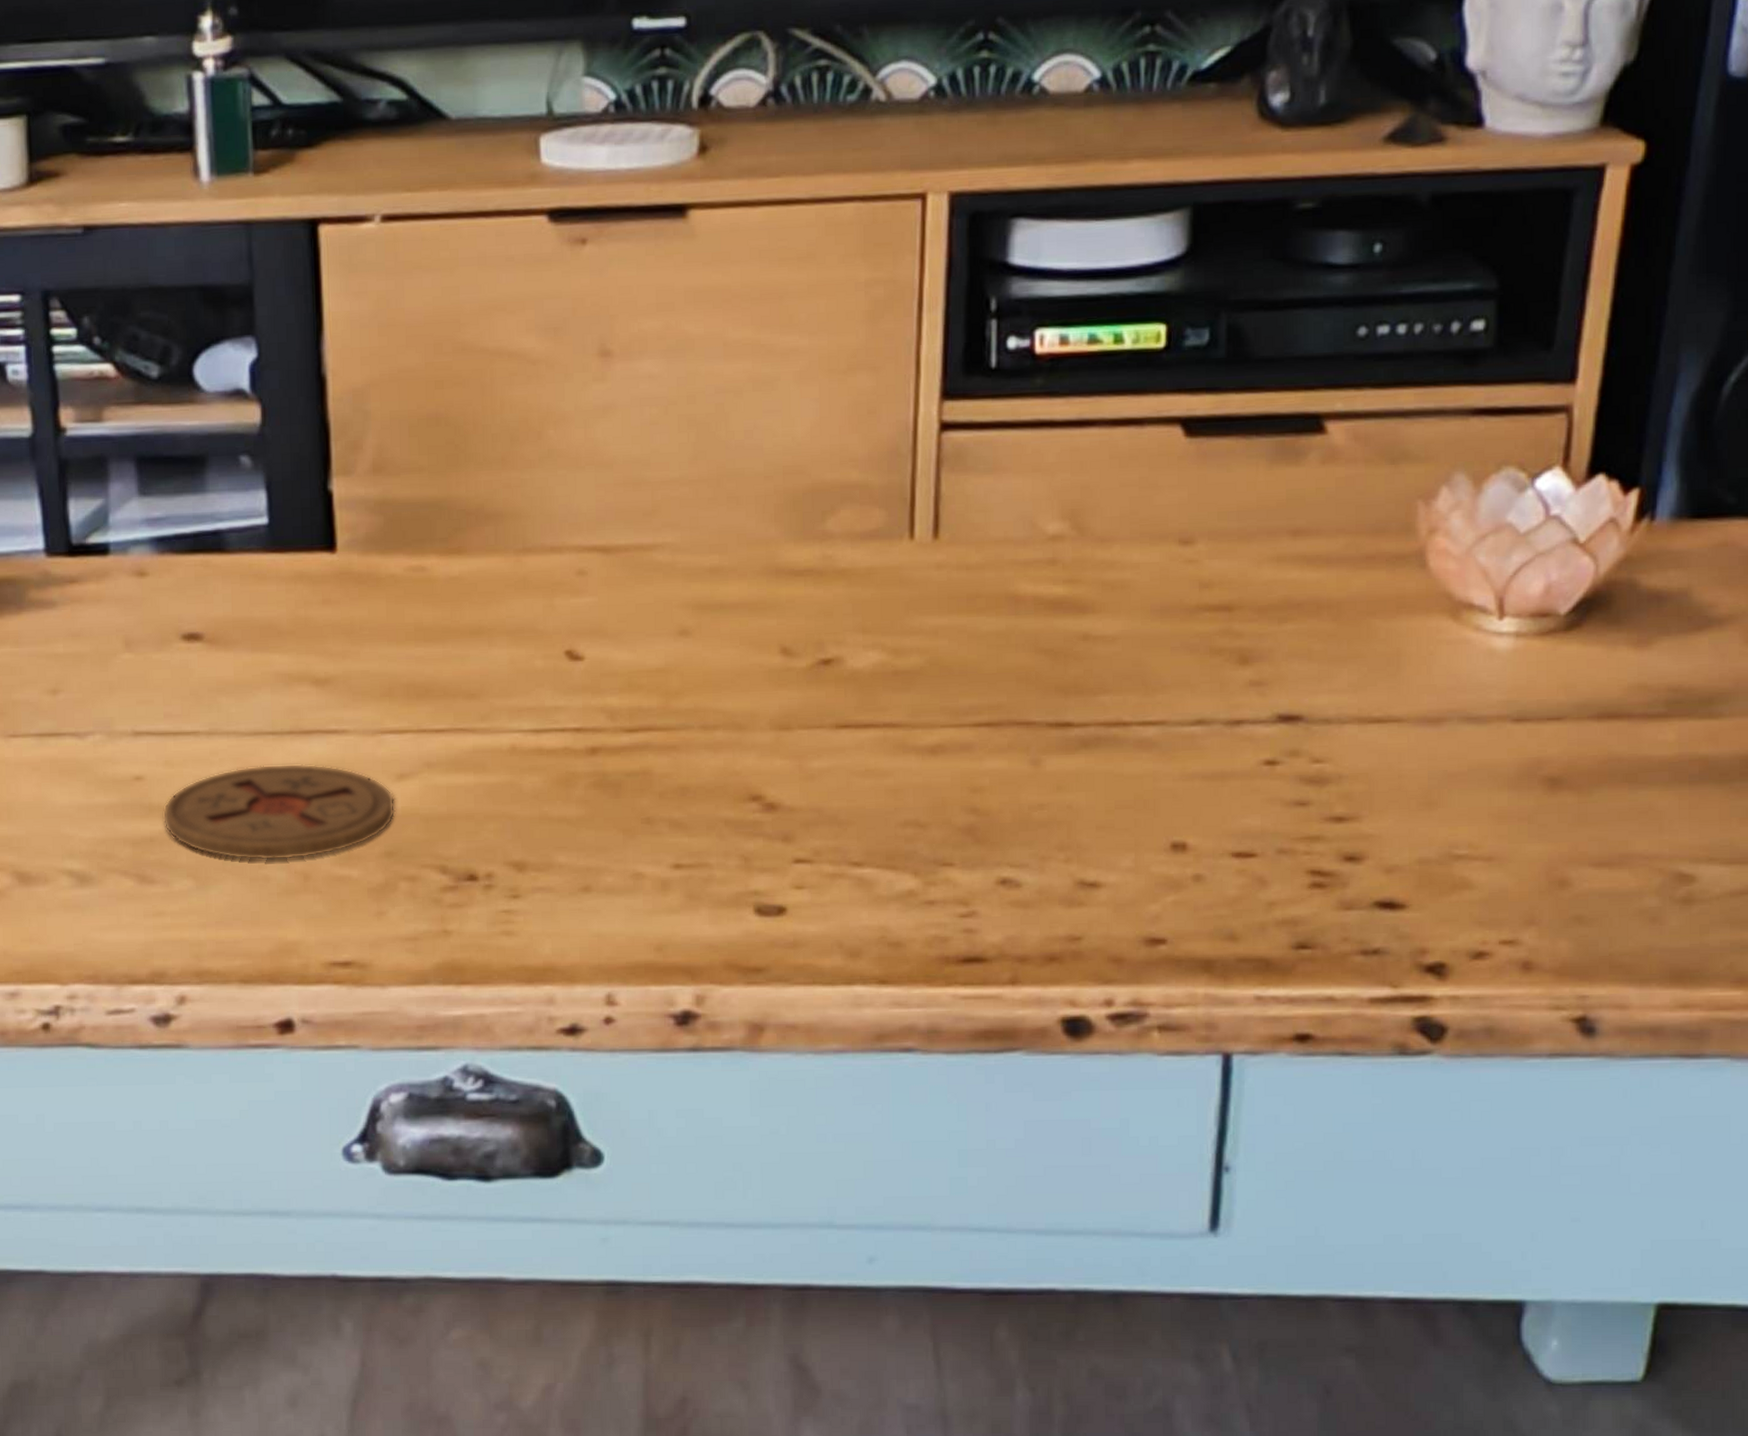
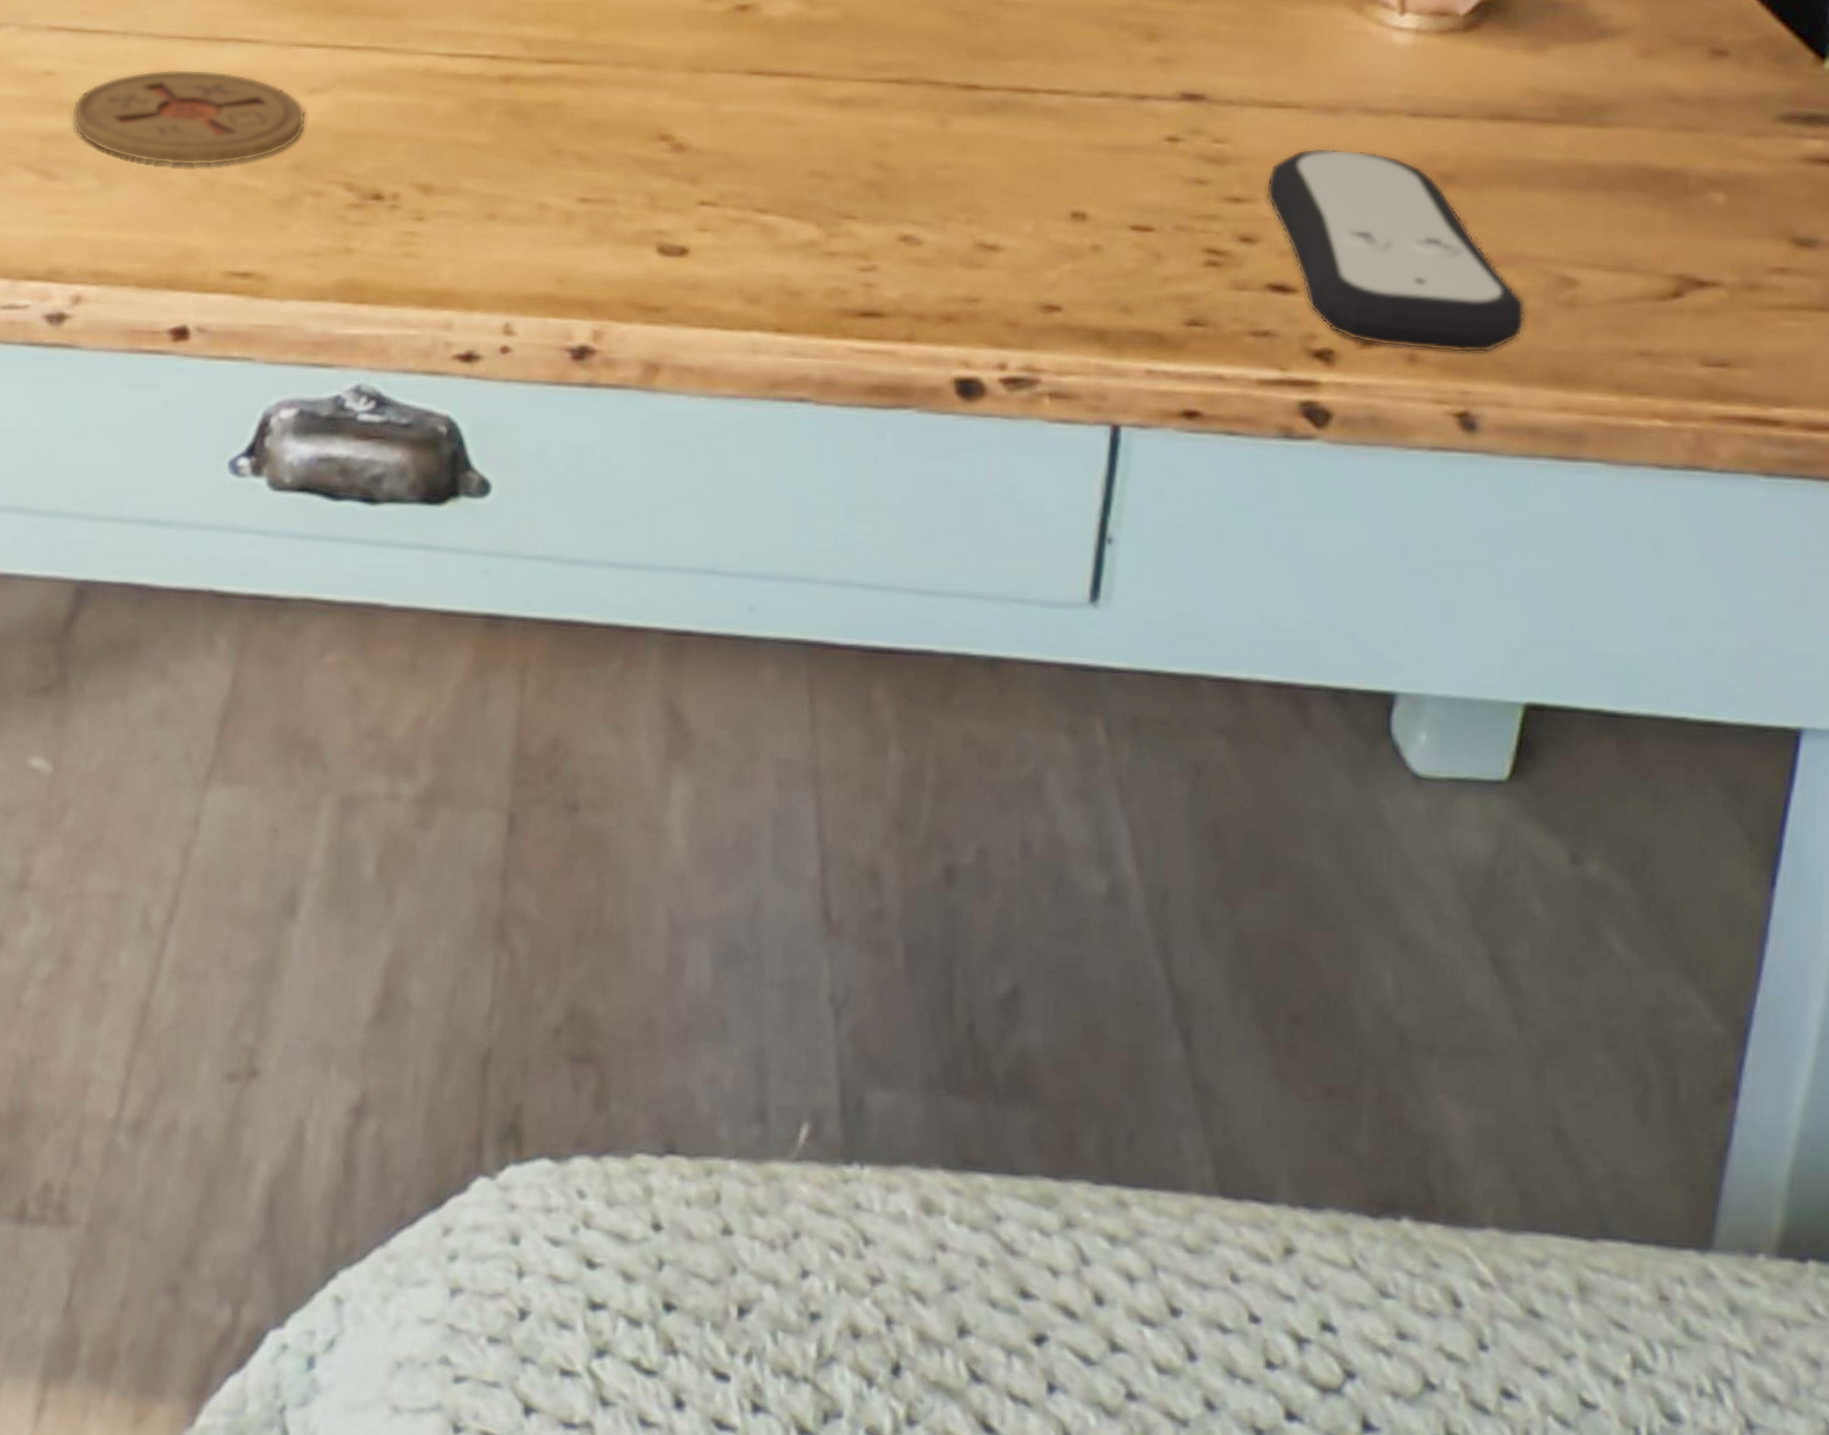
remote control: none [1369,759,1641,958] -> present [1266,147,1526,353]

